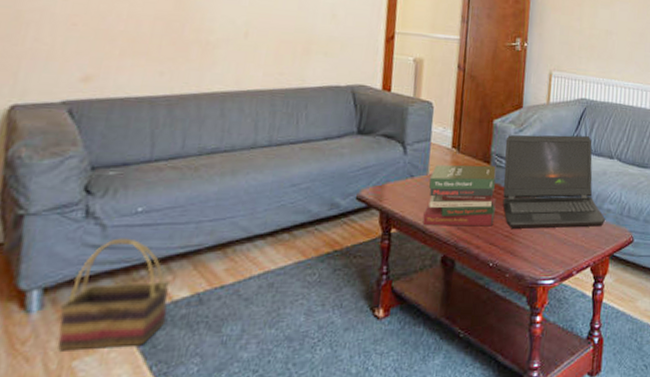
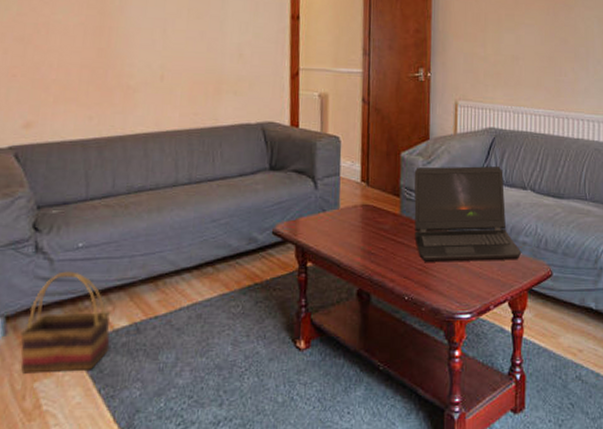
books: present [422,165,497,227] -> none [337,198,408,260]

